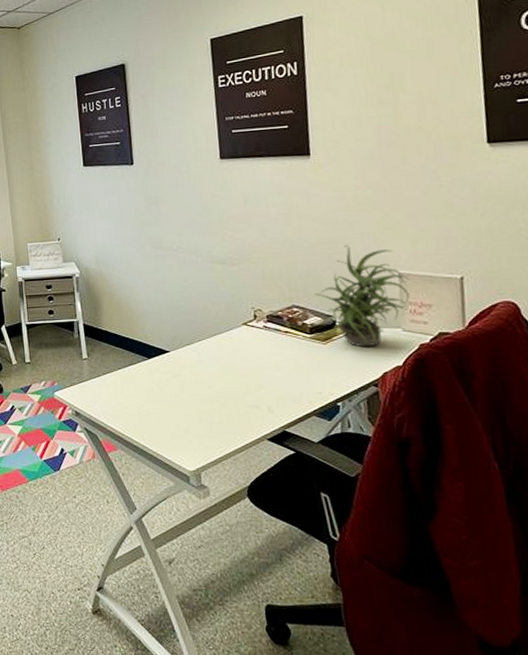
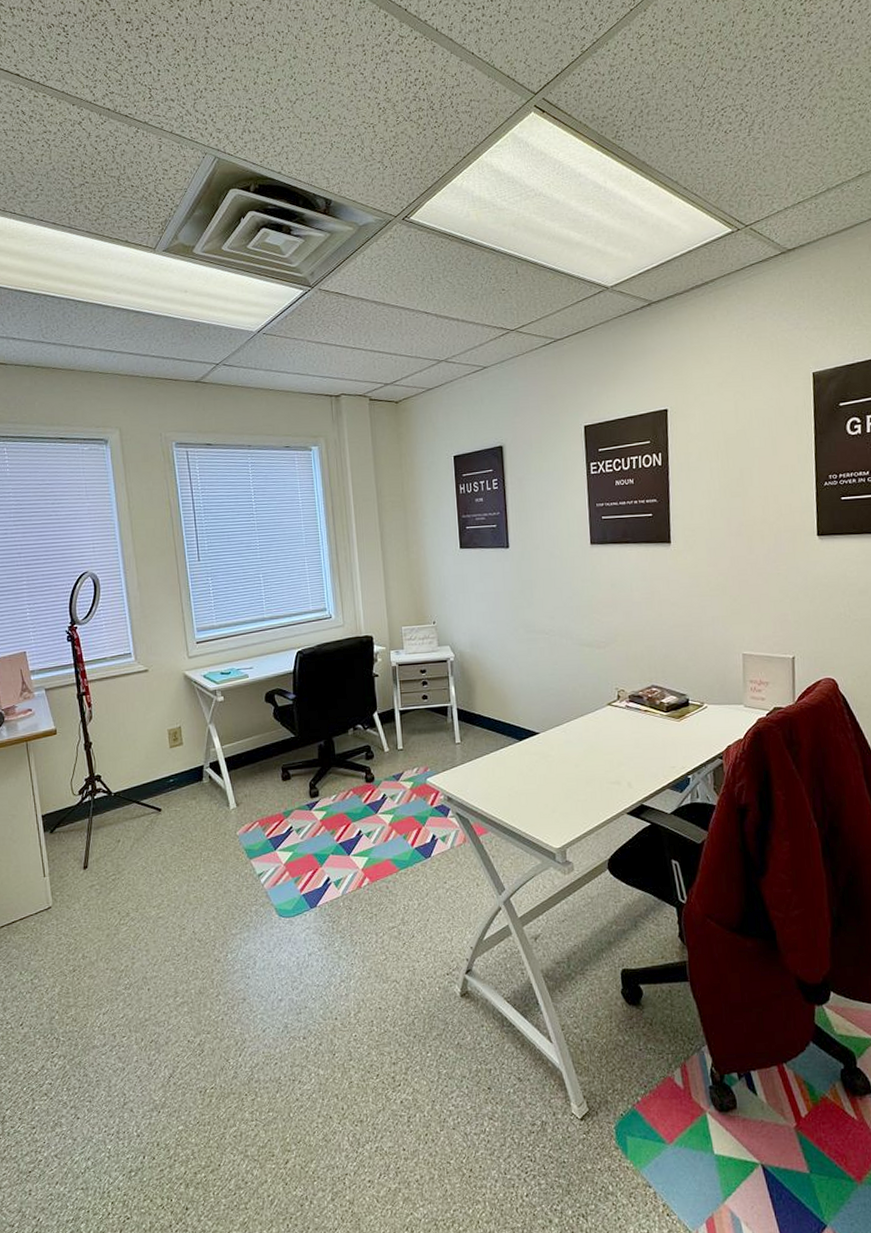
potted plant: present [315,245,410,348] -> none [671,628,752,723]

